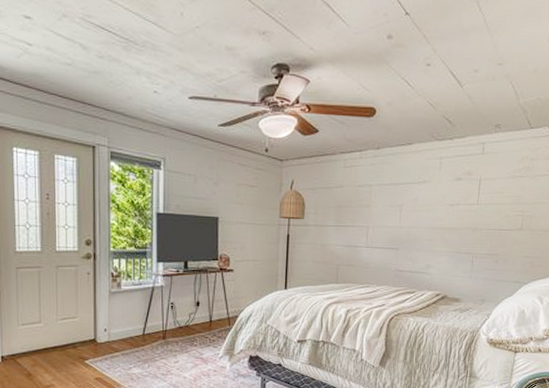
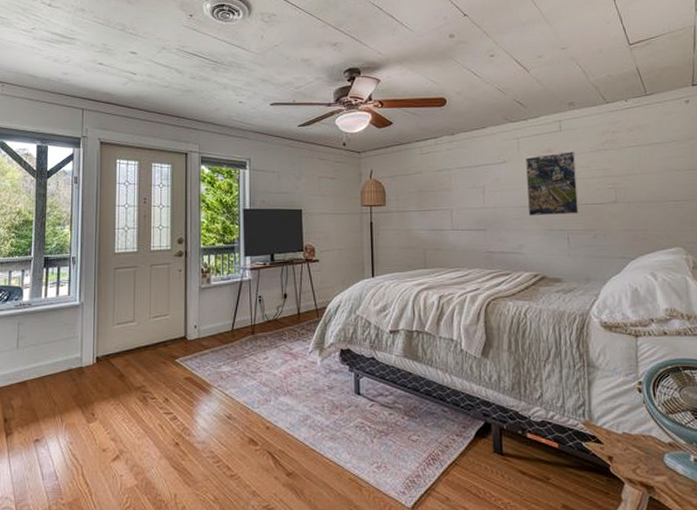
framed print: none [439,176,493,239] -> present [526,151,579,216]

